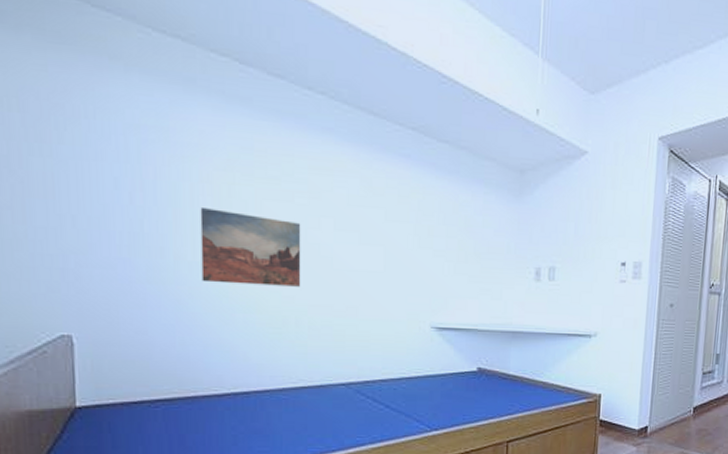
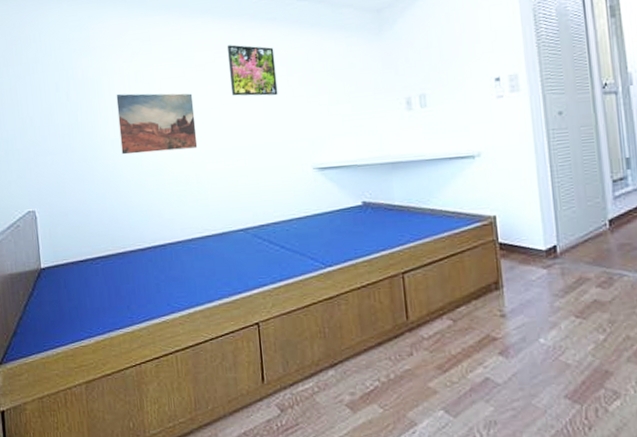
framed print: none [350,175,404,243] -> present [227,44,278,96]

